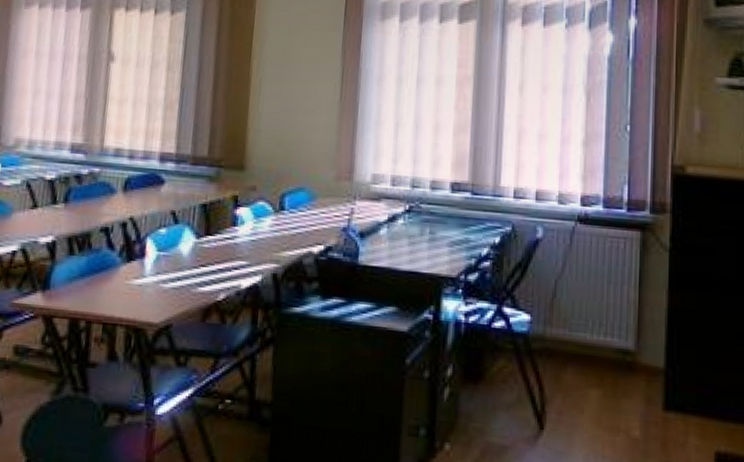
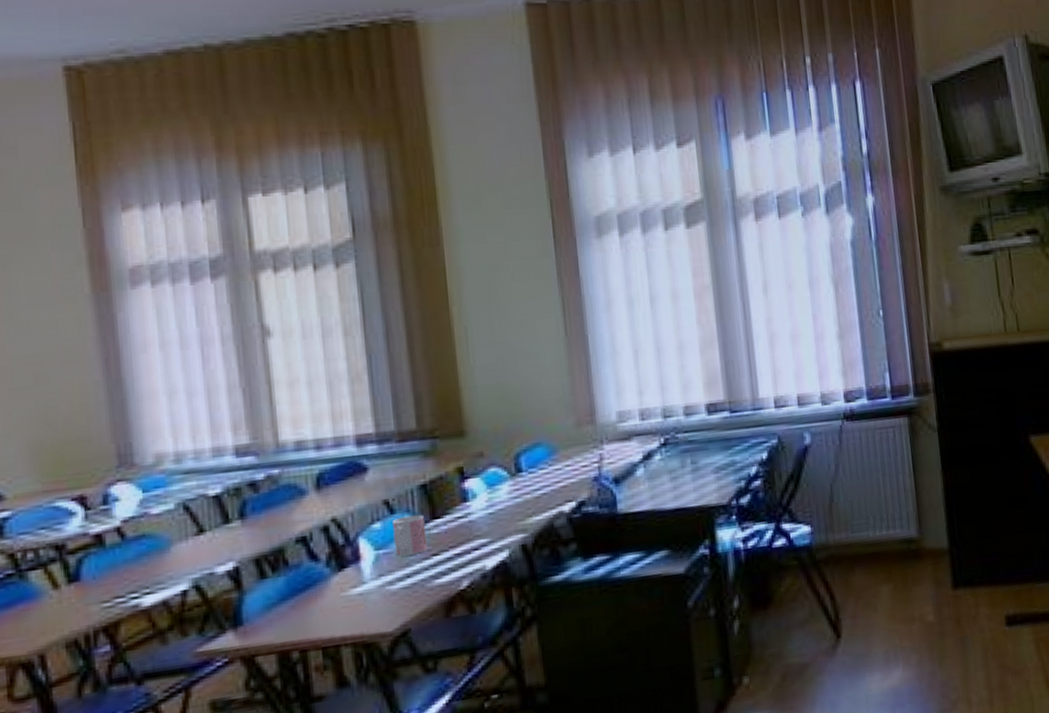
mug: none [172,227,201,262] -> present [392,514,428,557]

